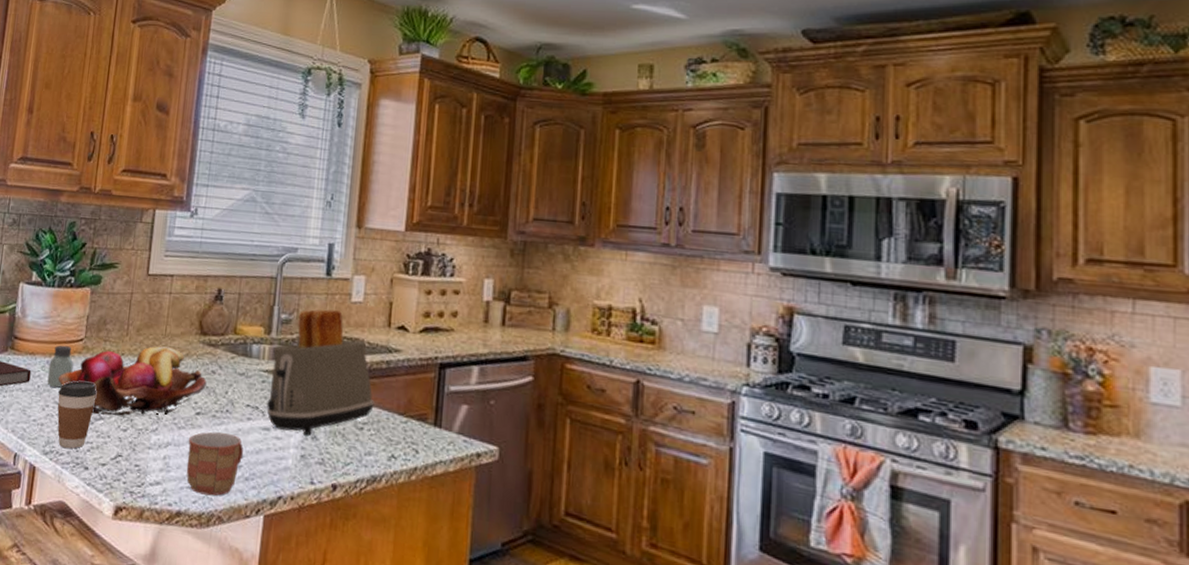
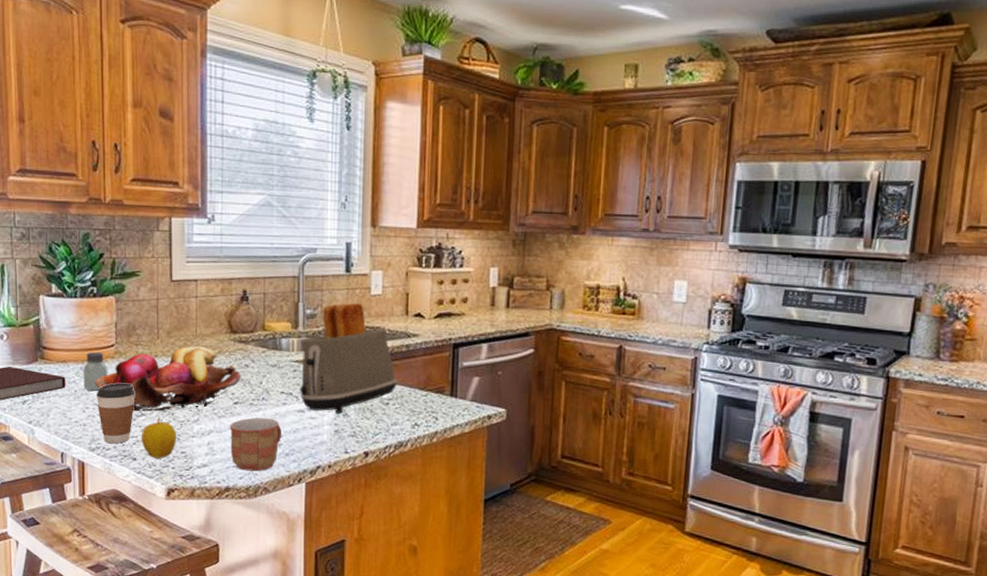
apple: none [95,423,133,471] -> present [141,418,177,459]

